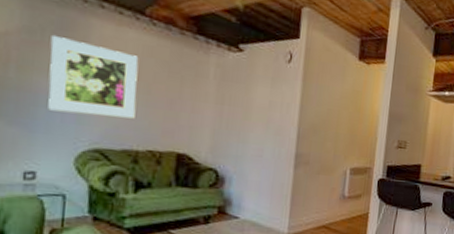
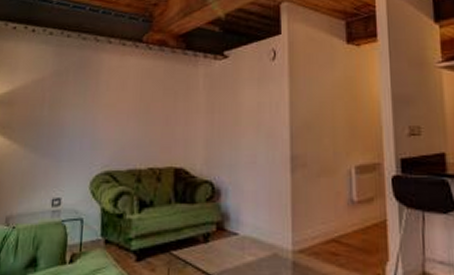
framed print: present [48,36,139,119] -> none [70,74,139,140]

